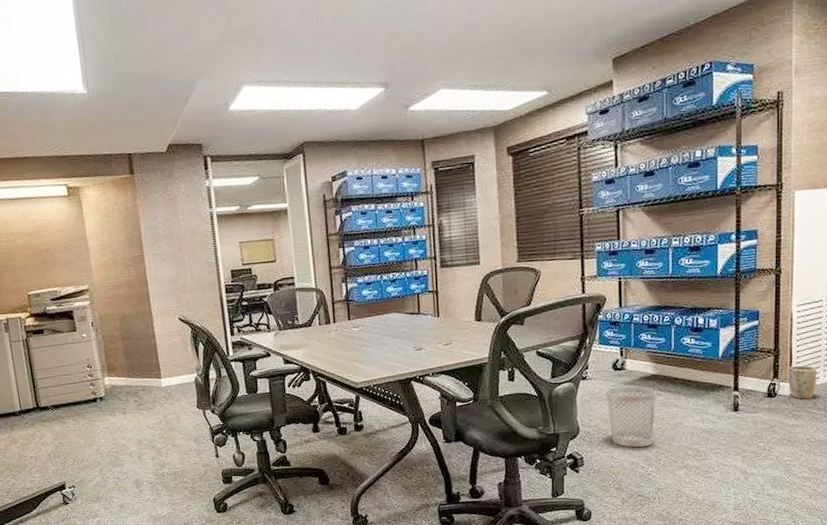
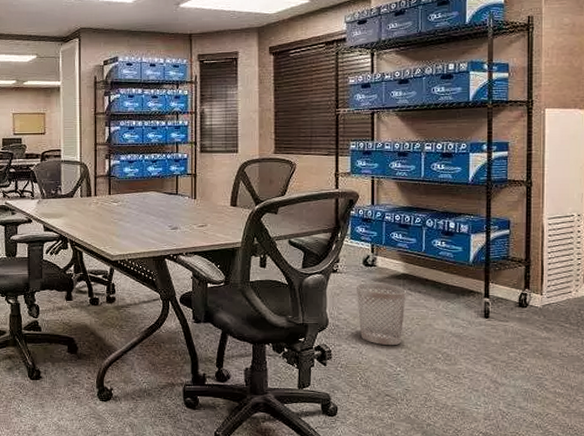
plant pot: present [788,365,817,399] -> none [540,277,569,312]

